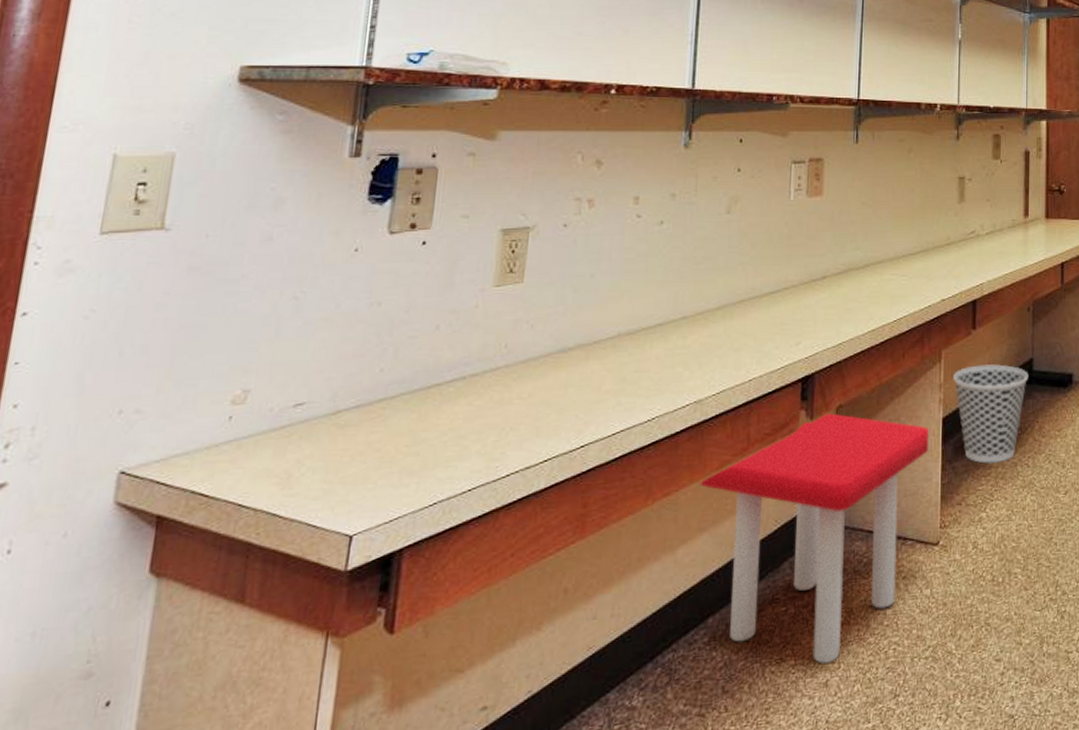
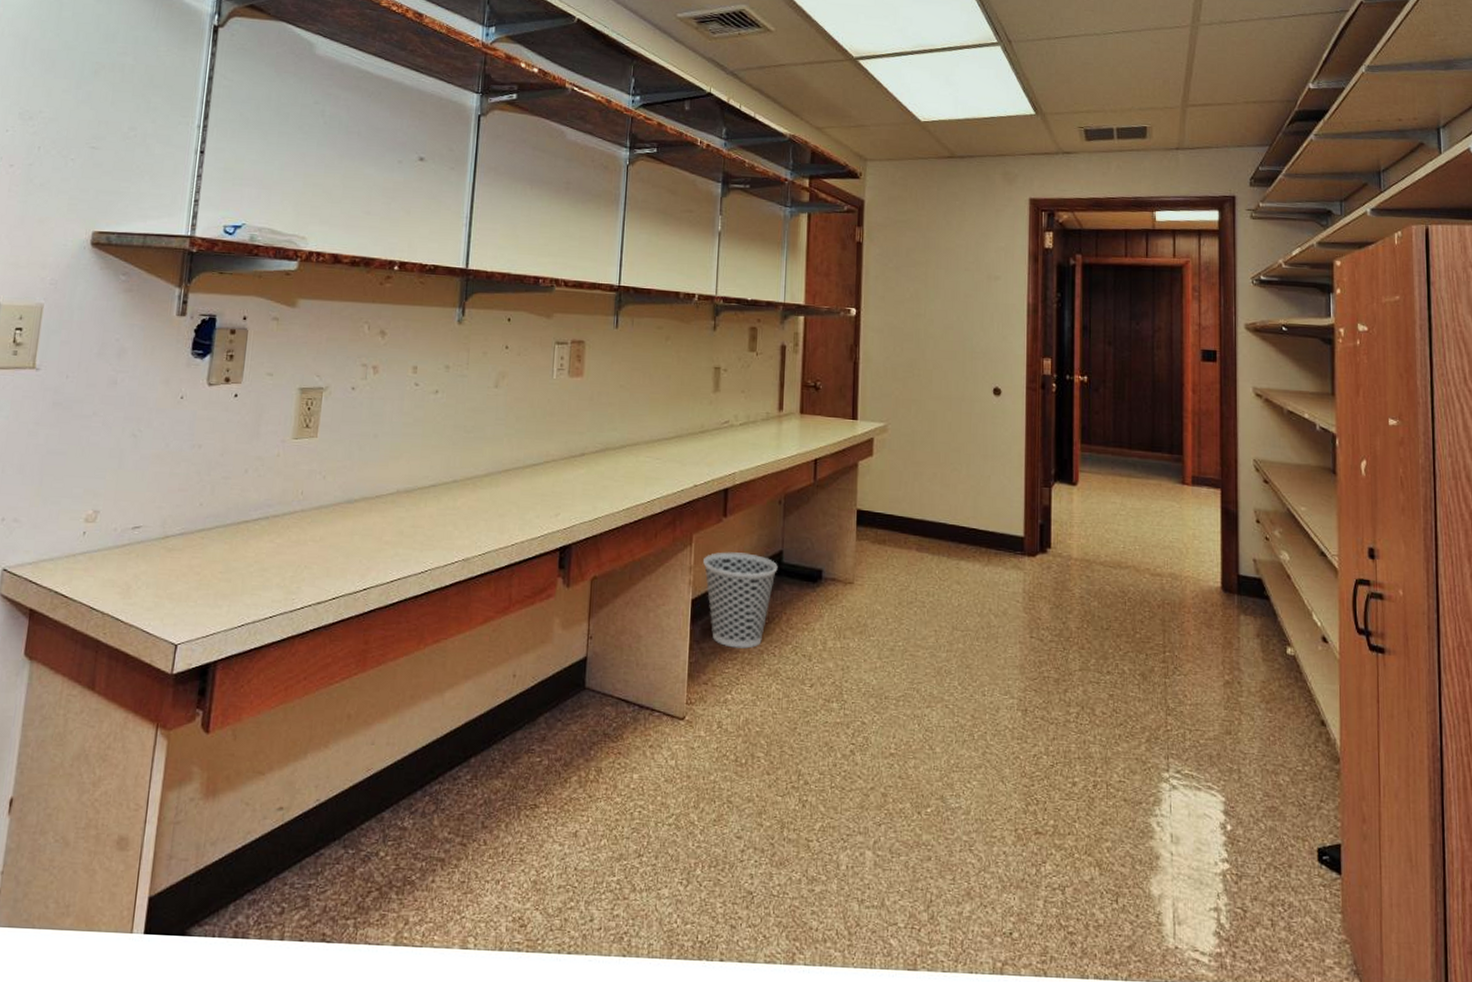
stool: present [700,412,929,664] -> none [466,581,678,815]

